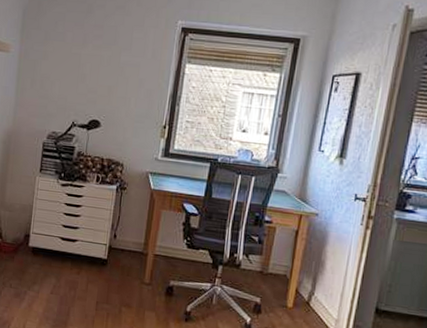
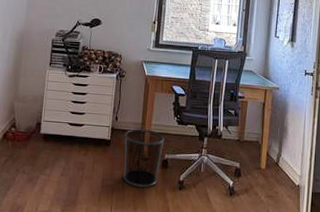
waste bin: none [120,249,171,315] -> present [123,129,165,188]

